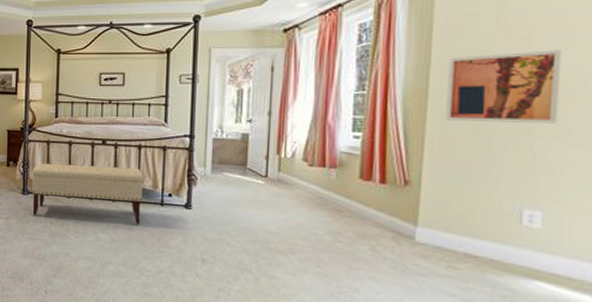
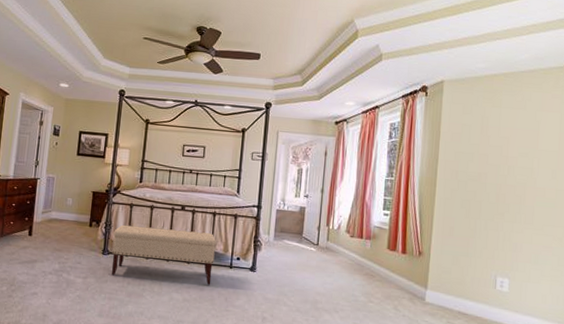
wall art: present [445,50,563,124] -> none [447,156,522,212]

